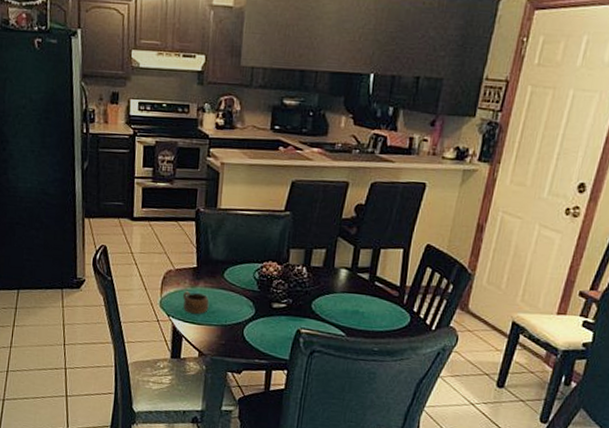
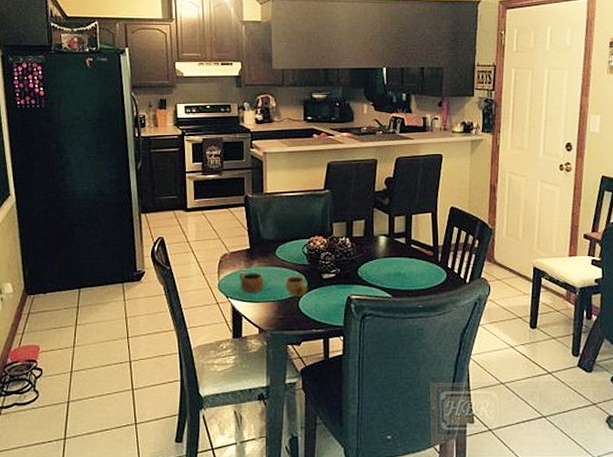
cup: none [231,301,255,324] -> present [285,276,308,297]

